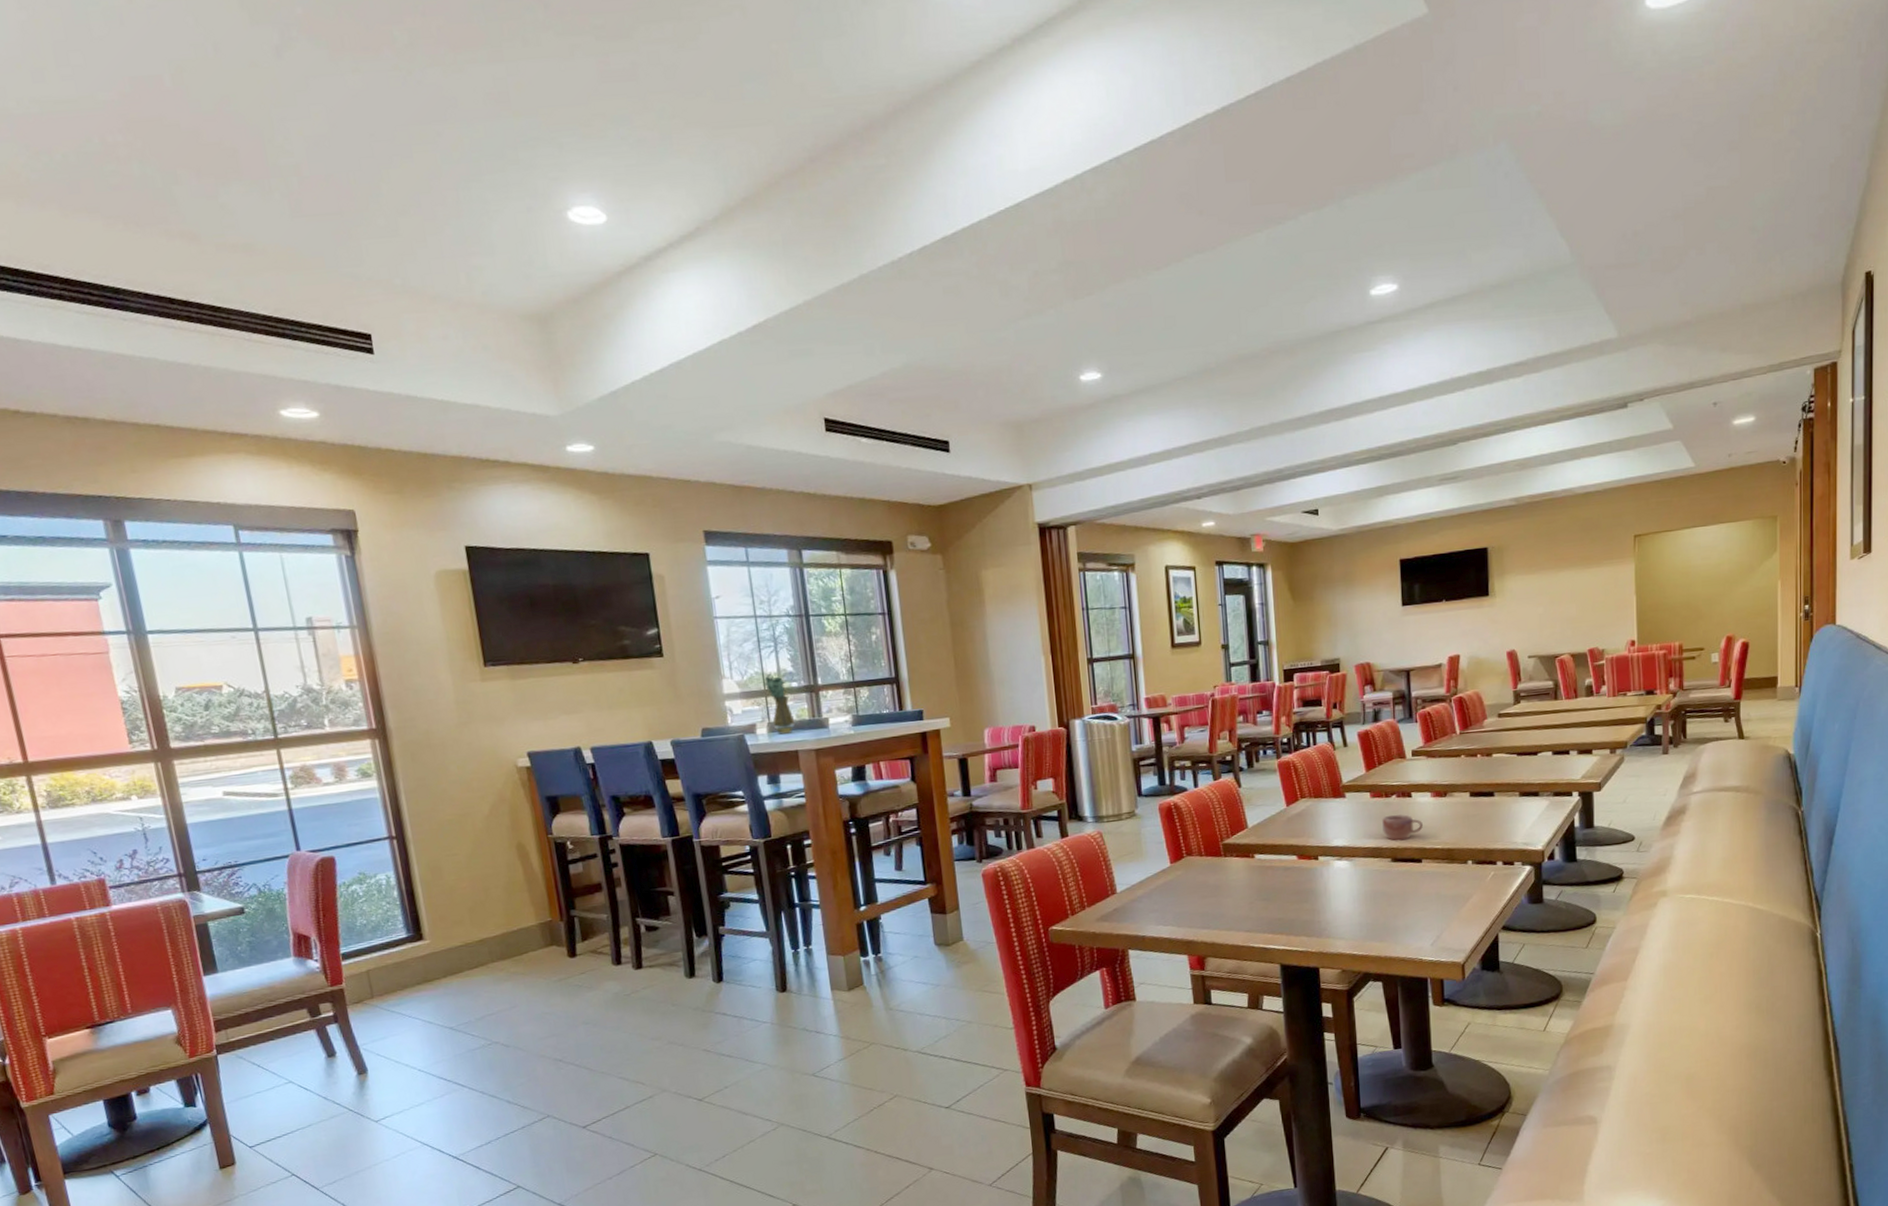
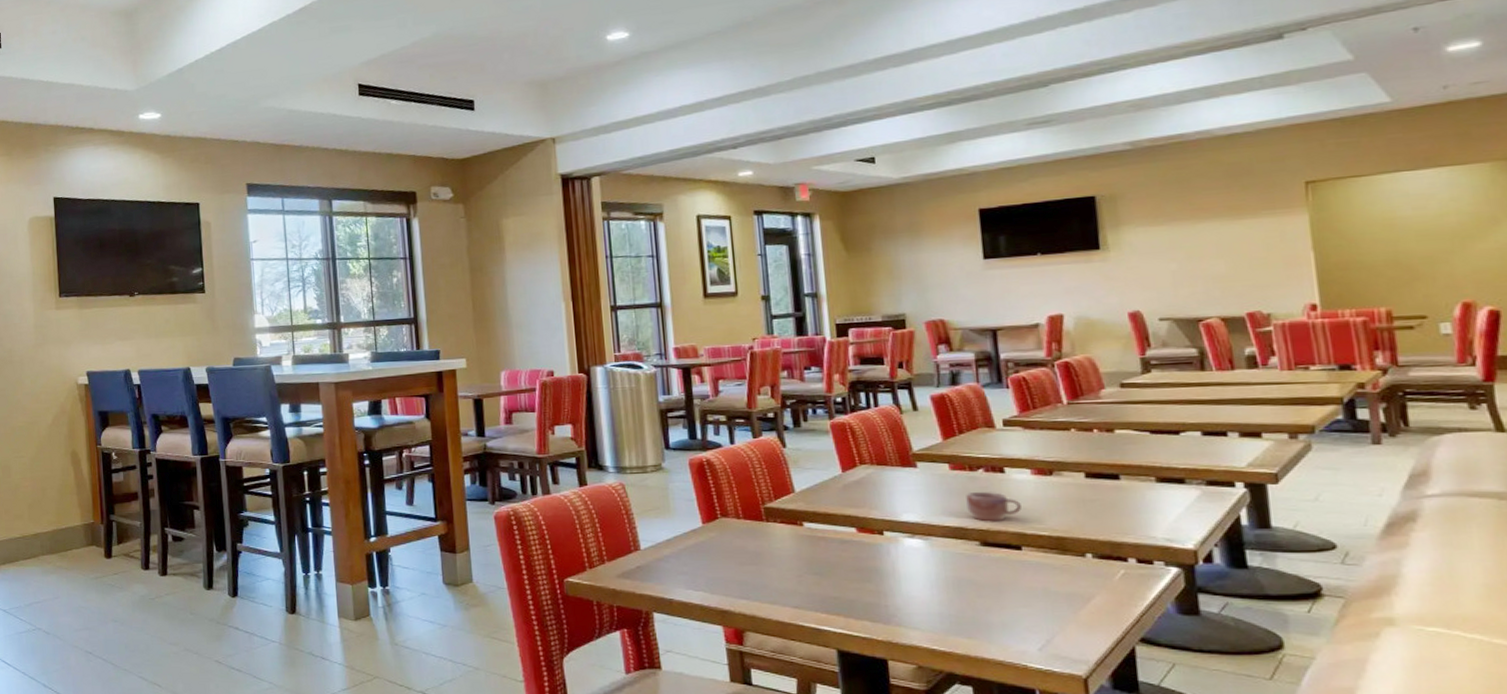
vase: present [764,673,795,735] -> none [291,310,318,367]

